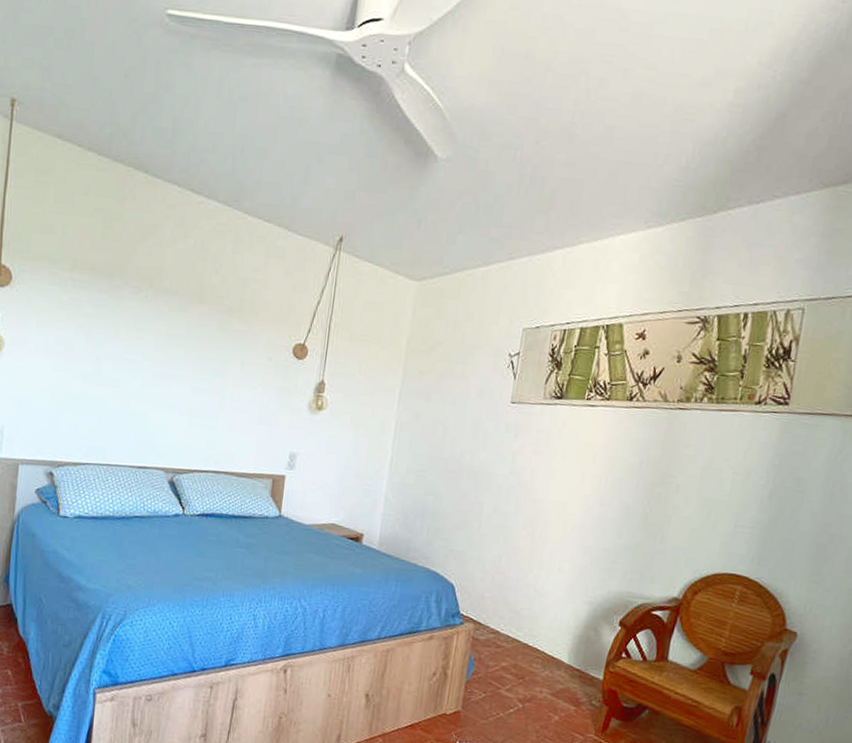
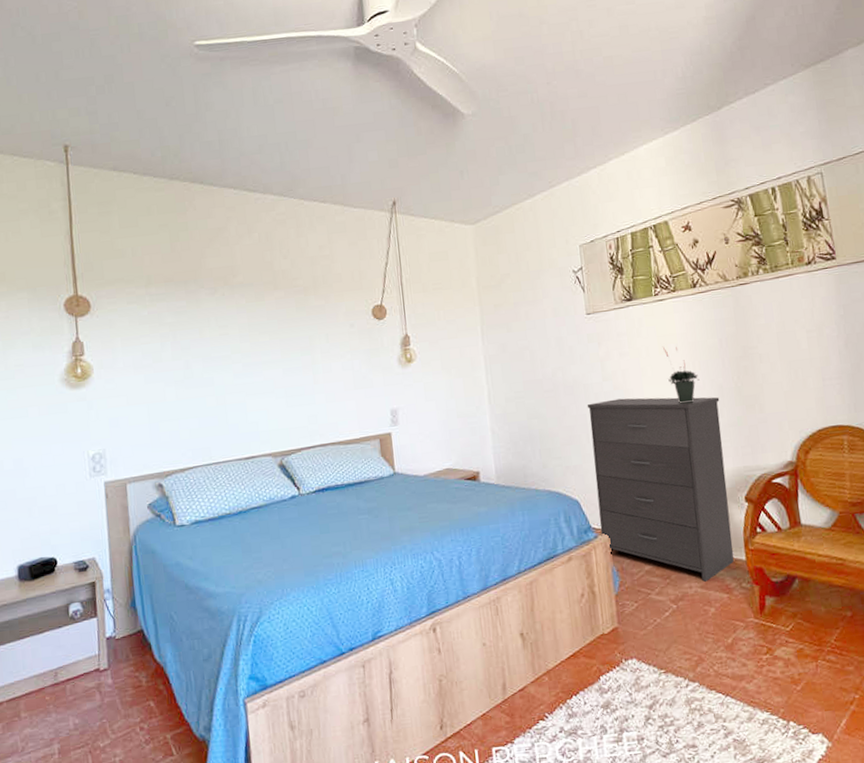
dresser: none [467,493,623,691] -> present [587,397,734,582]
potted plant: none [576,453,609,517] -> present [662,346,700,404]

